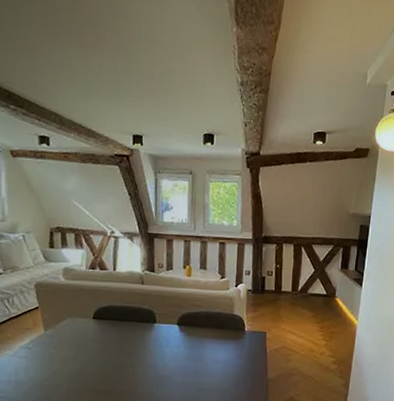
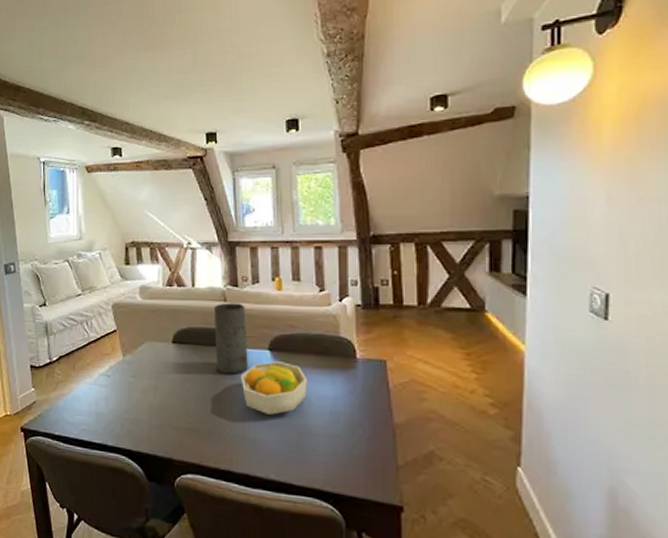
vase: none [131,285,160,345] -> present [214,303,248,374]
fruit bowl: none [152,334,207,376] -> present [240,361,308,415]

